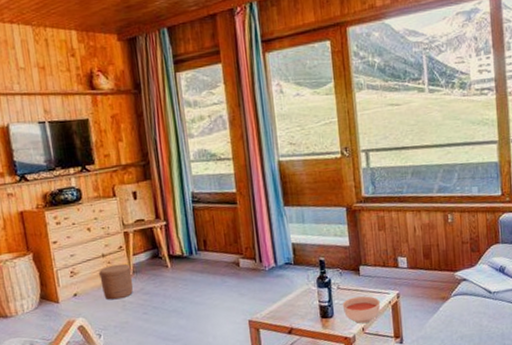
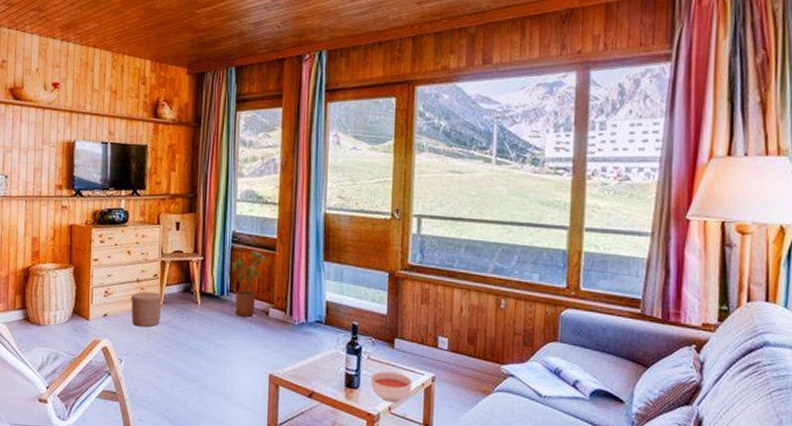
house plant: none [195,207,231,272] -> present [231,251,268,317]

